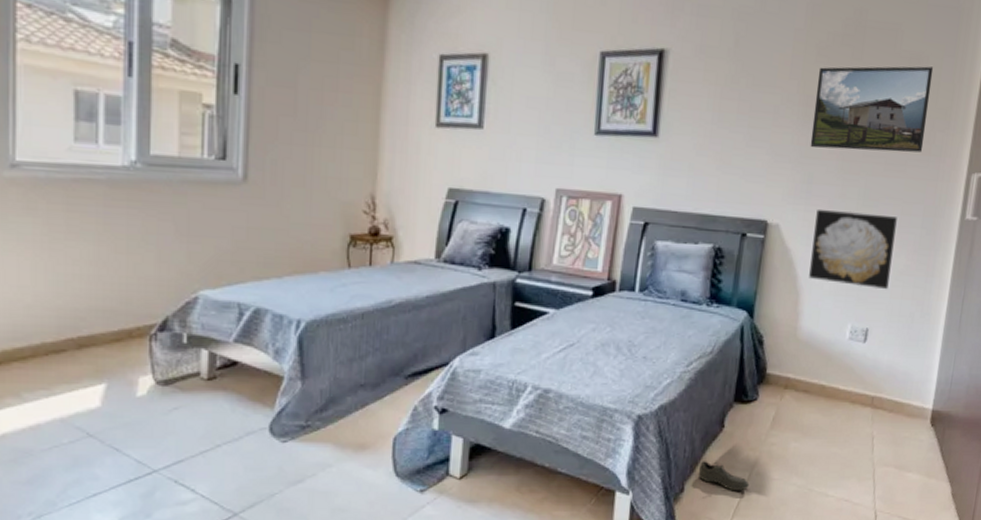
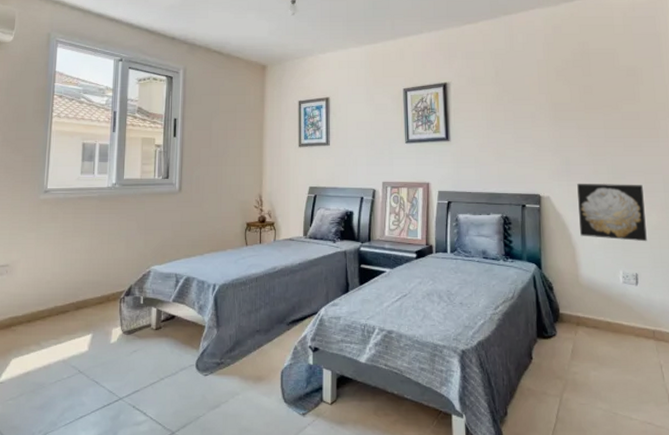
shoe: present [698,461,750,491] -> none [516,388,562,415]
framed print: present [810,66,934,153] -> none [559,75,652,140]

